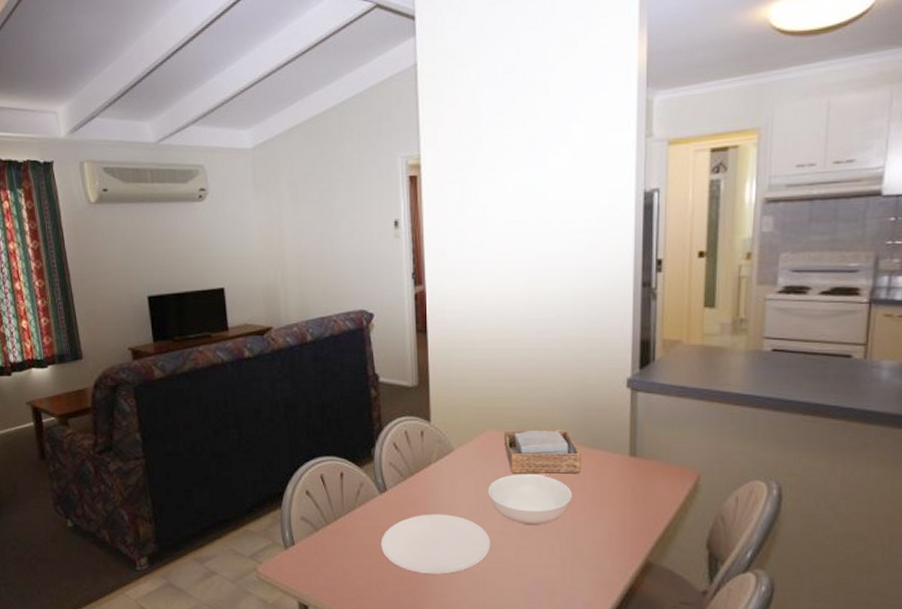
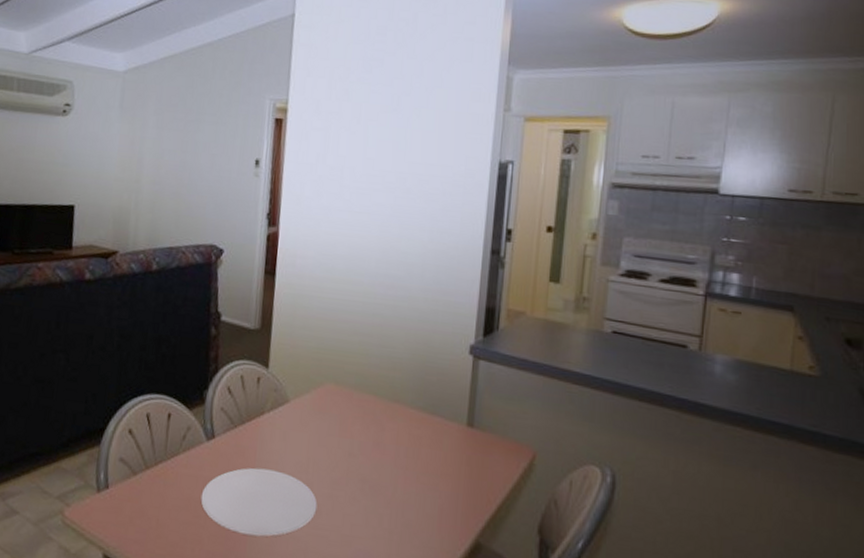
bowl: present [488,474,572,526] -> none [319,433,406,492]
napkin holder: present [504,429,581,474] -> none [341,386,418,440]

